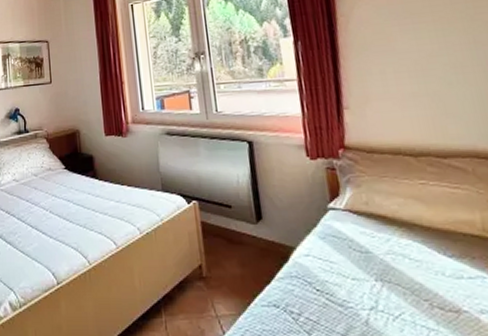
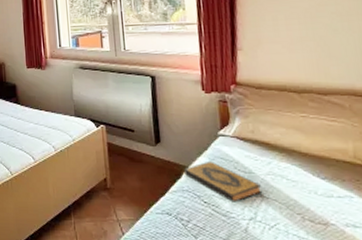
hardback book: none [290,239,383,289] -> present [183,160,263,203]

